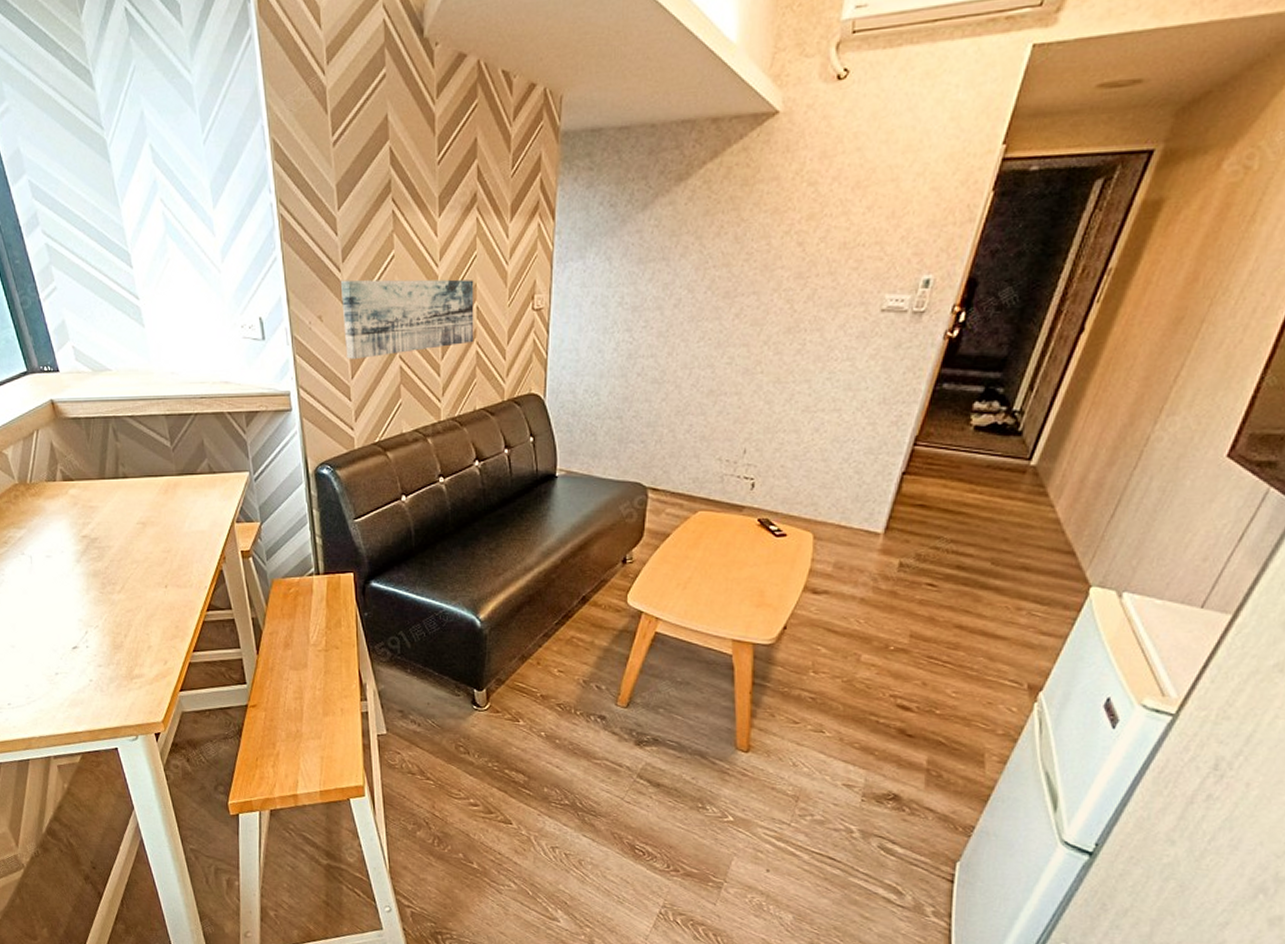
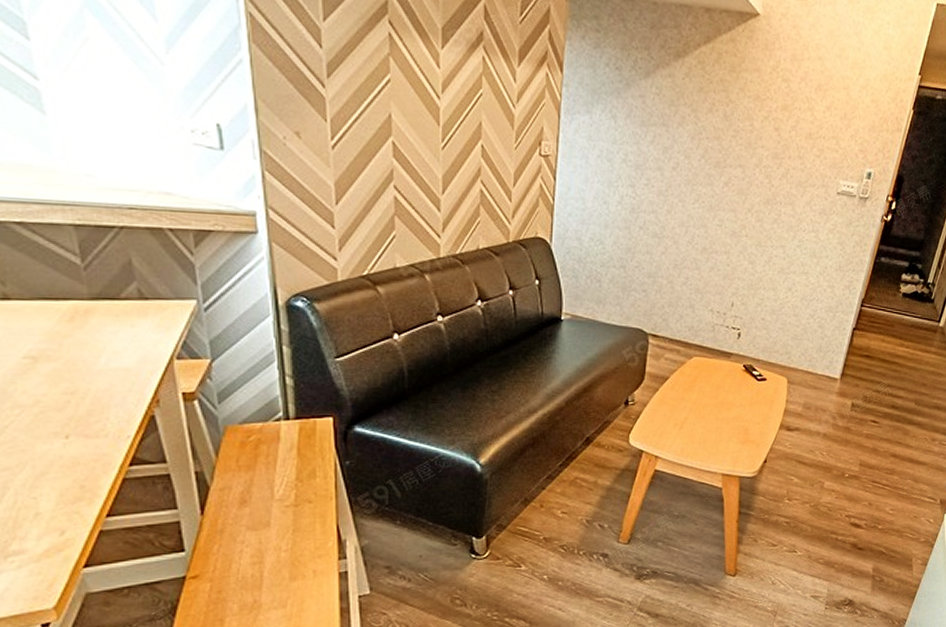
wall art: present [341,279,474,359] -> none [325,96,479,184]

